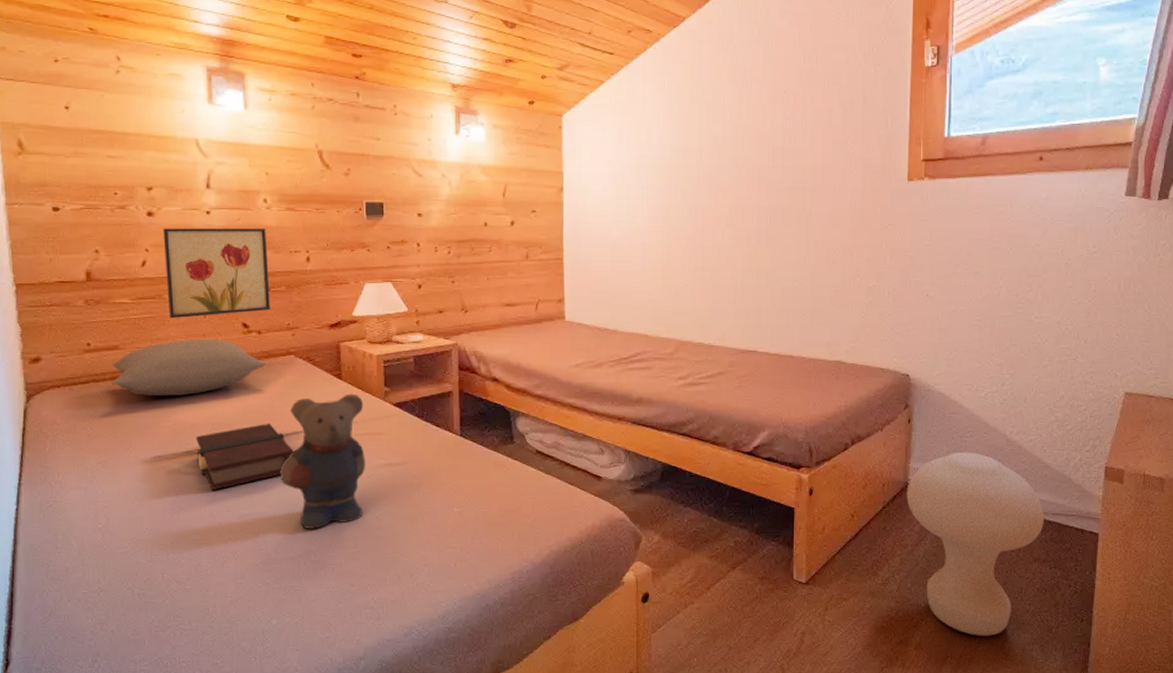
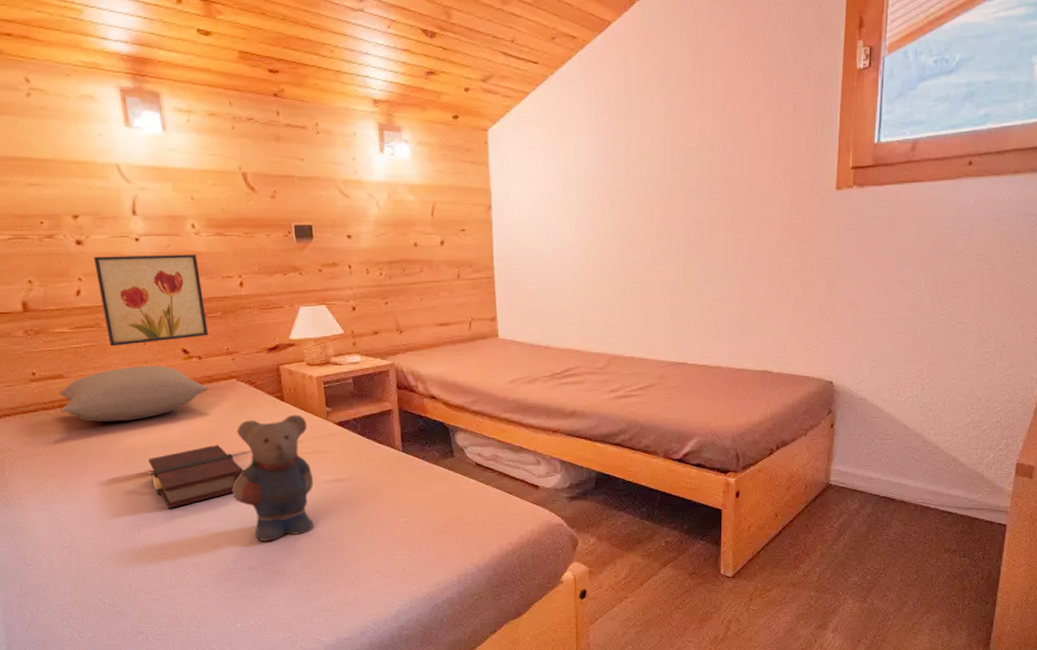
stool: present [906,451,1044,636] -> none [827,453,957,619]

